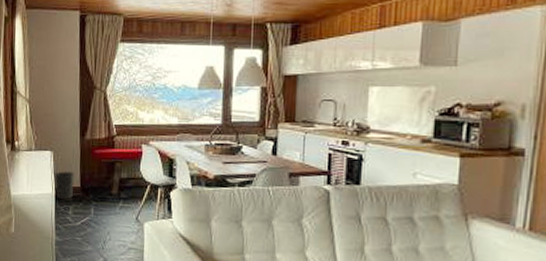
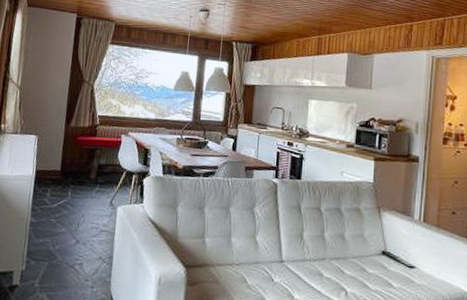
wastebasket: present [54,170,75,199] -> none [36,154,56,181]

